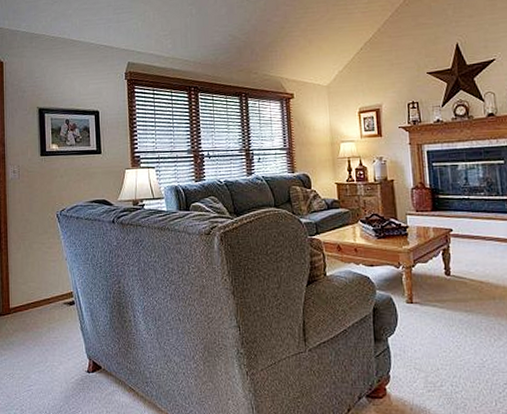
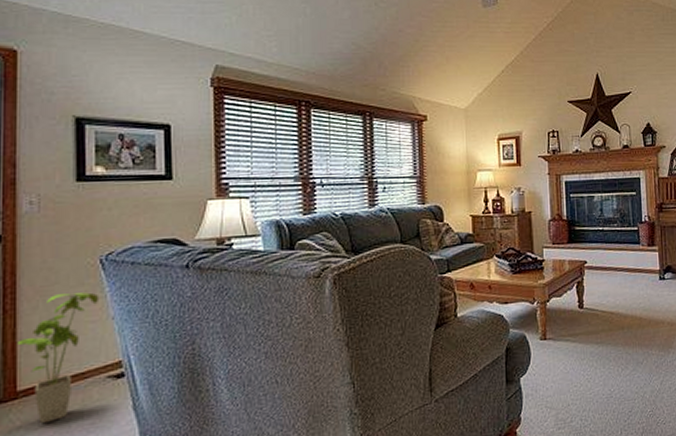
house plant: none [9,239,57,334] -> present [17,292,100,424]

